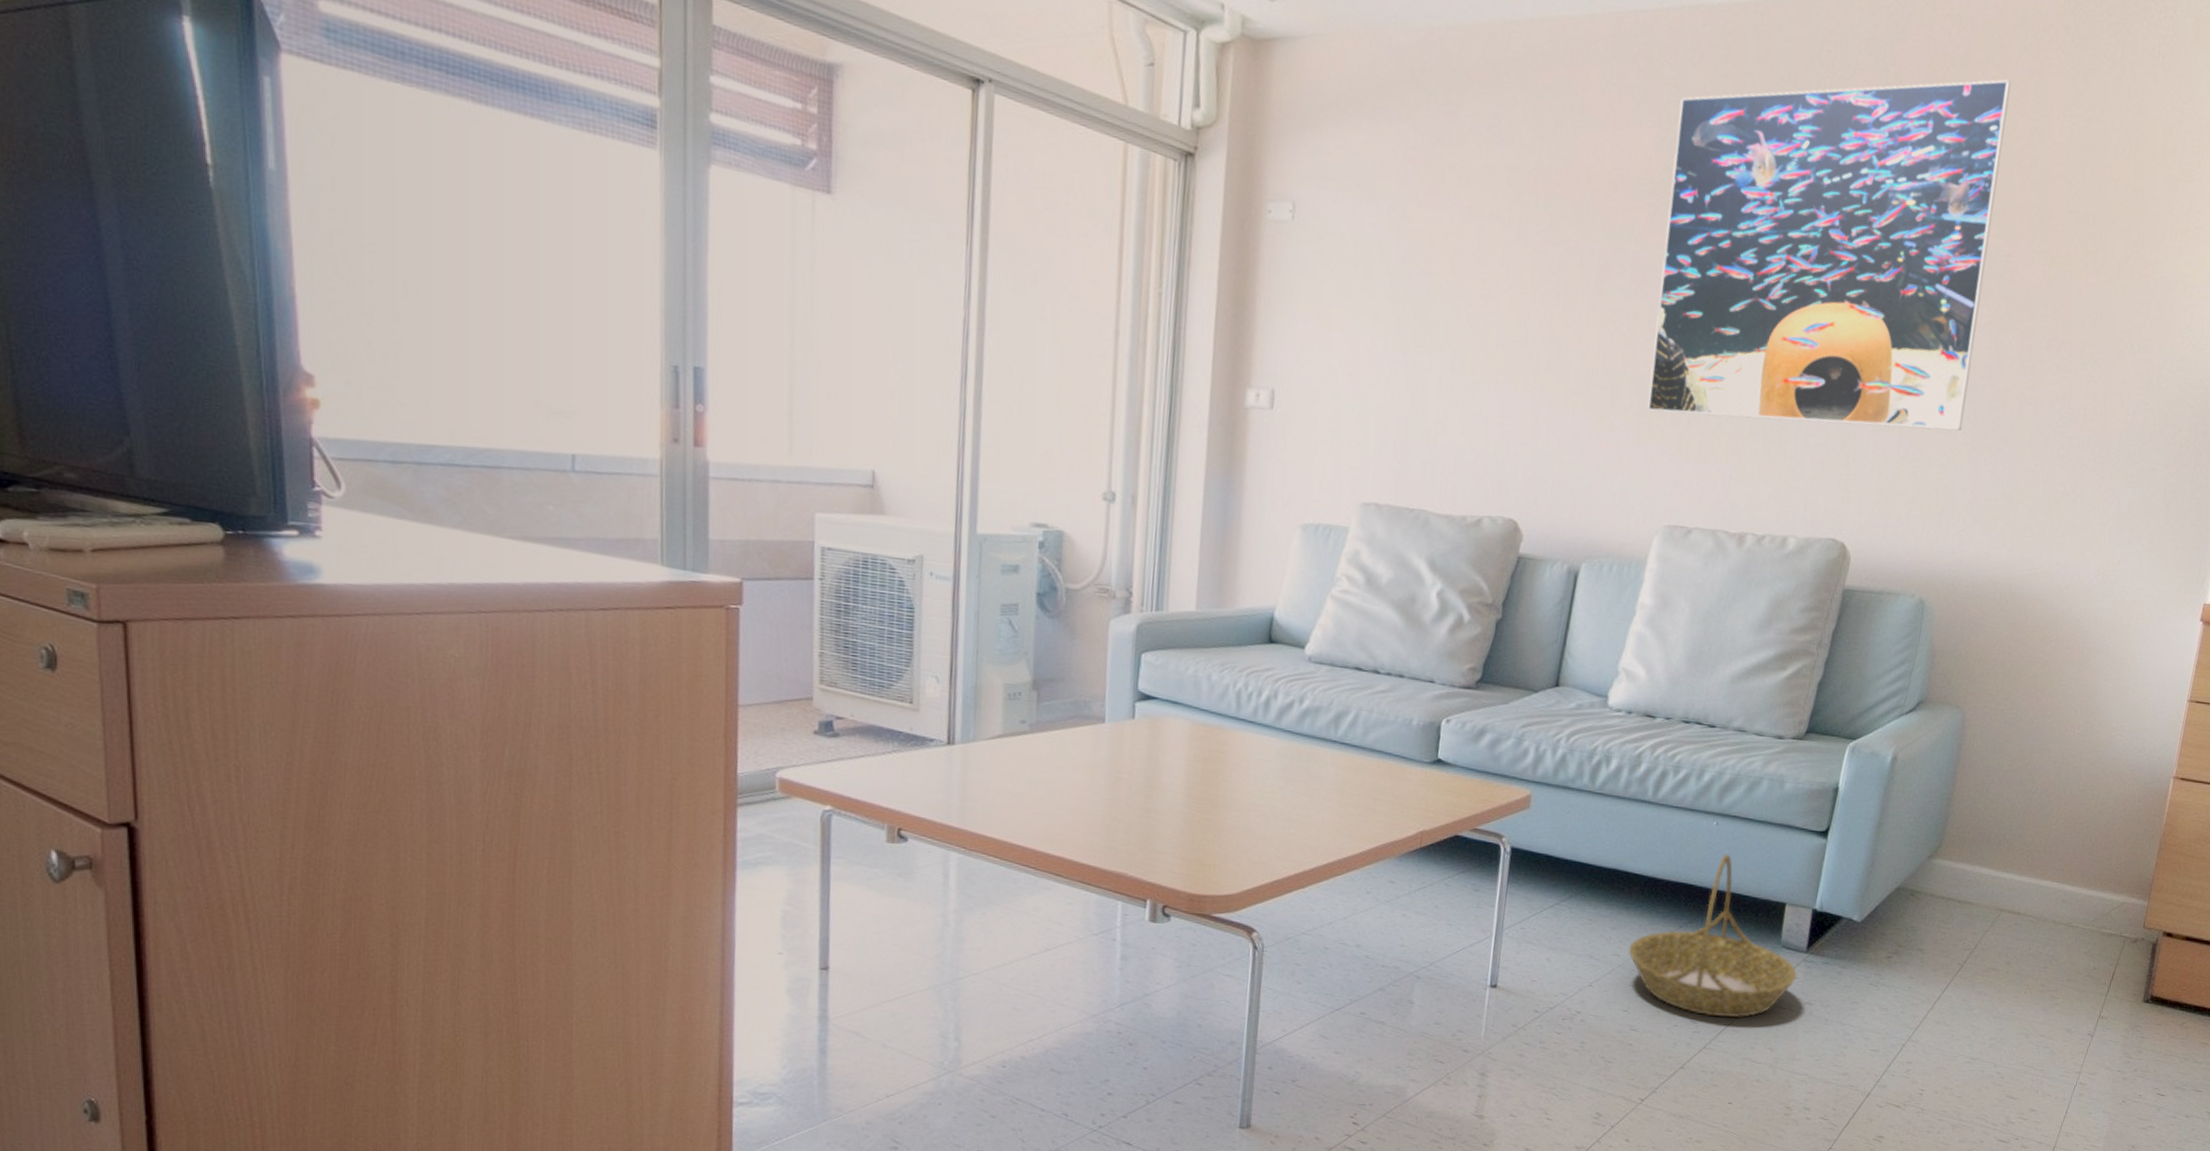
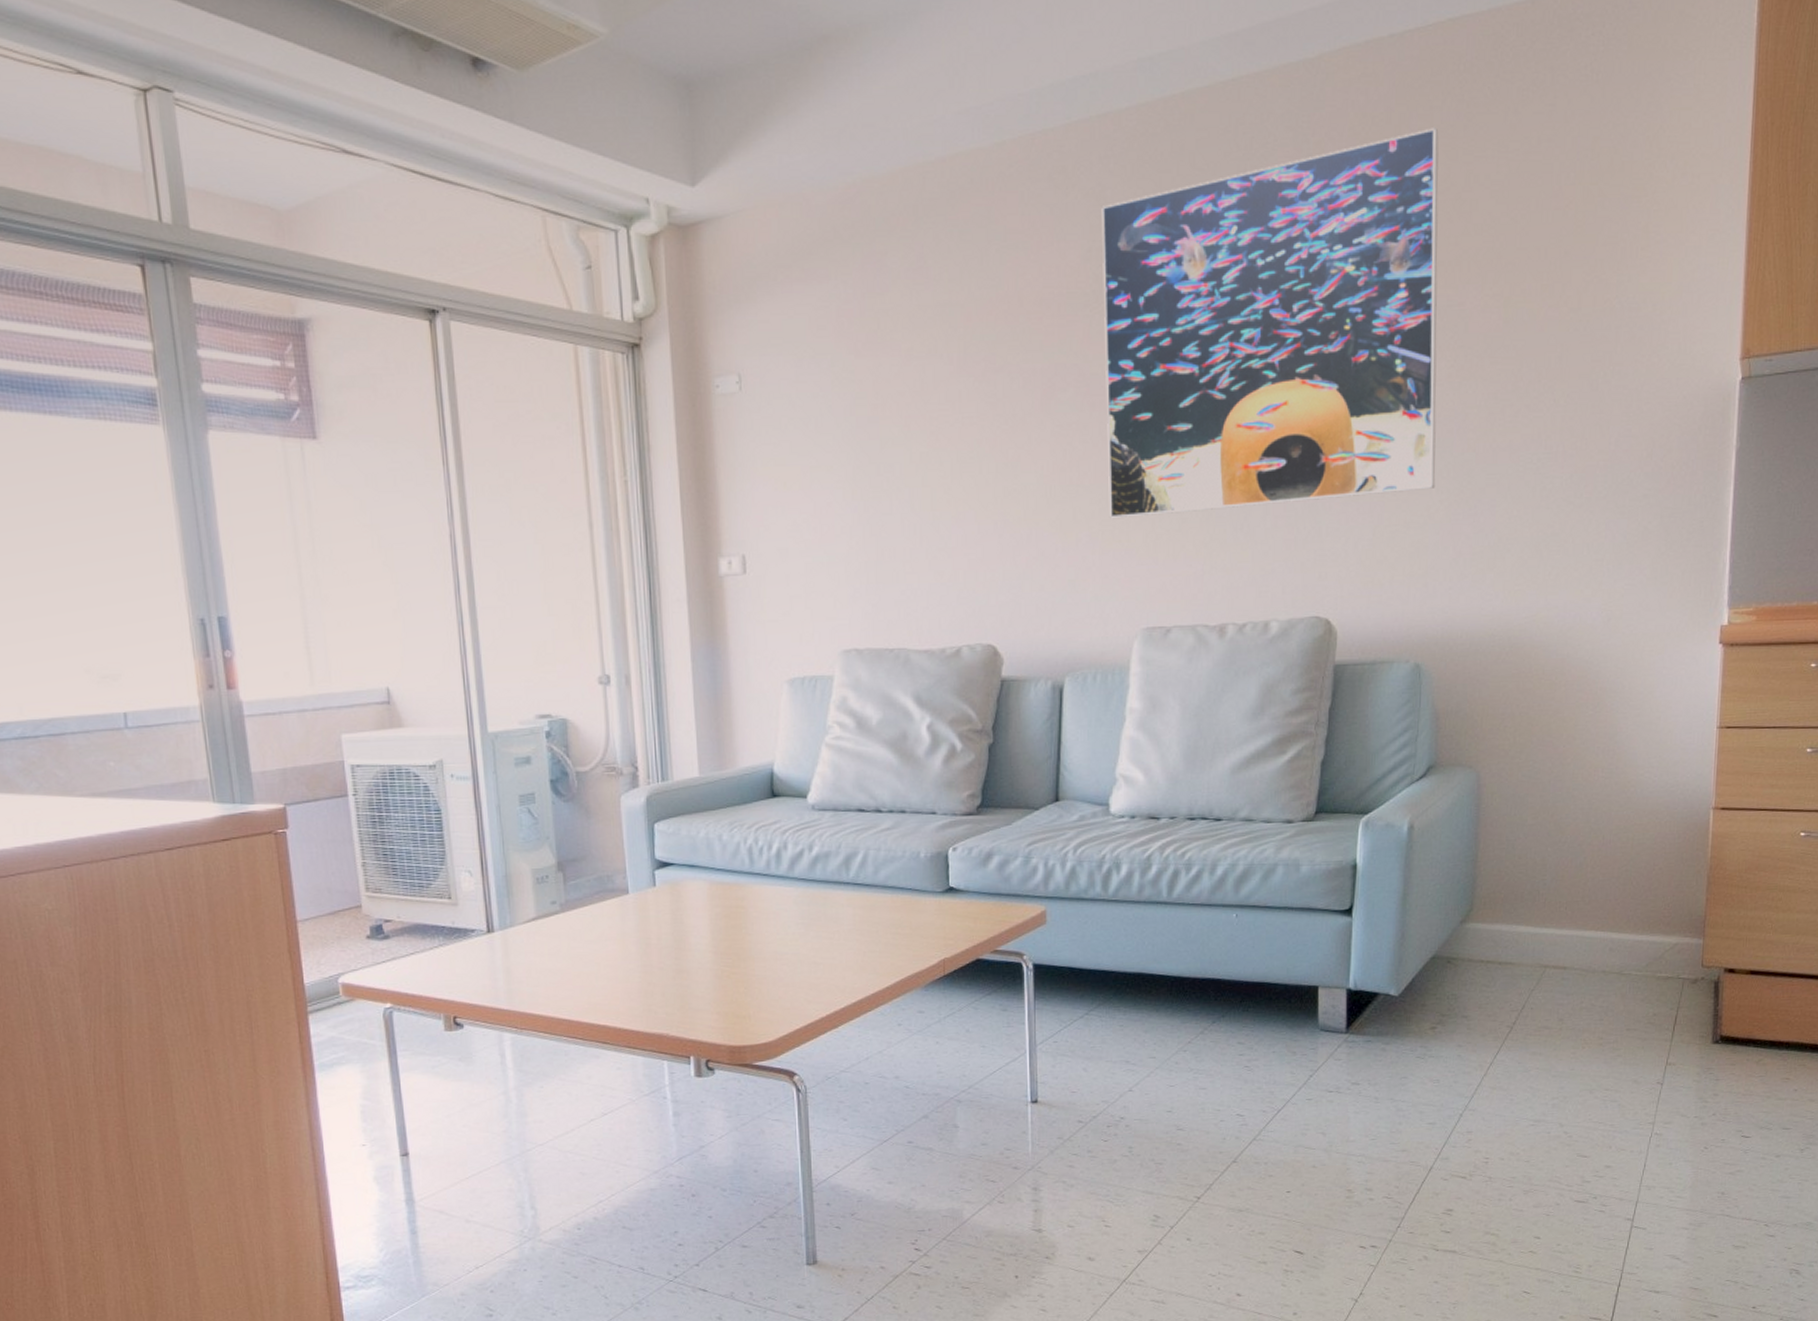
basket: present [1628,854,1797,1018] -> none [1164,945,1339,1108]

